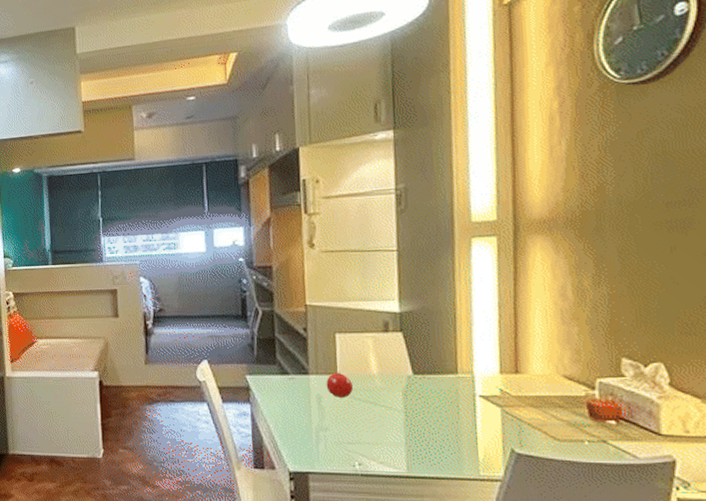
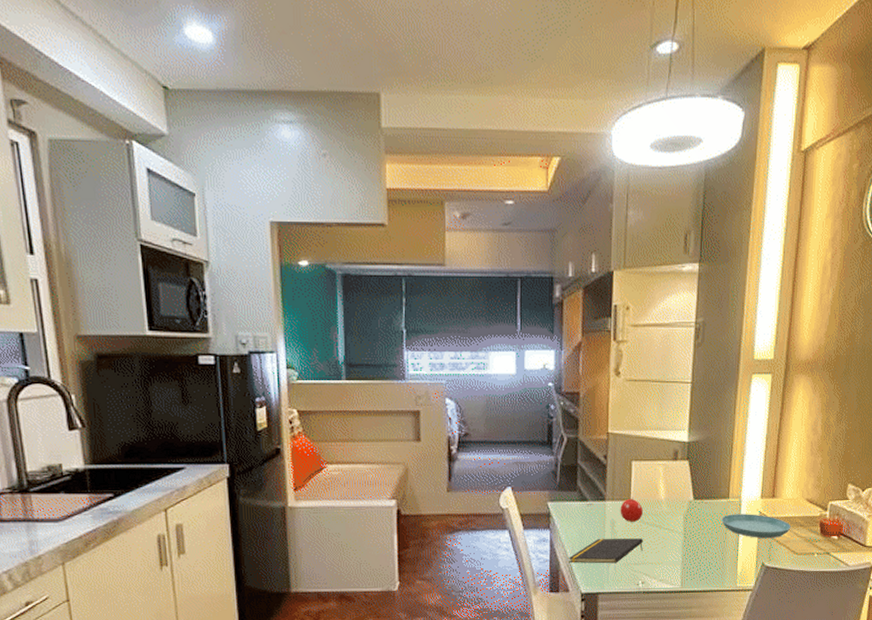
notepad: none [272,414,357,442] -> present [569,538,643,564]
saucer: none [450,391,546,421] -> present [721,514,791,539]

